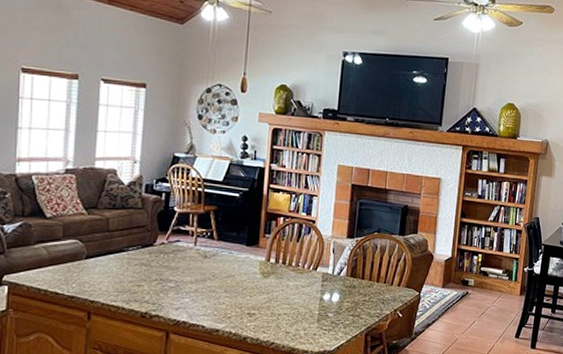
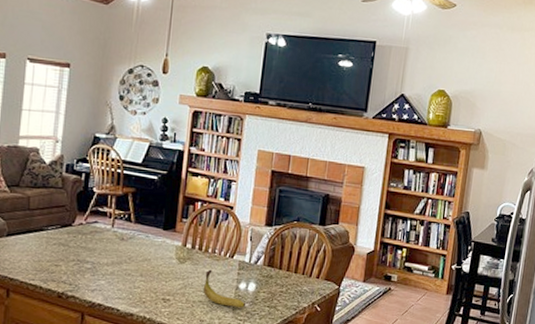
banana: none [287,282,331,319] -> present [203,269,246,308]

